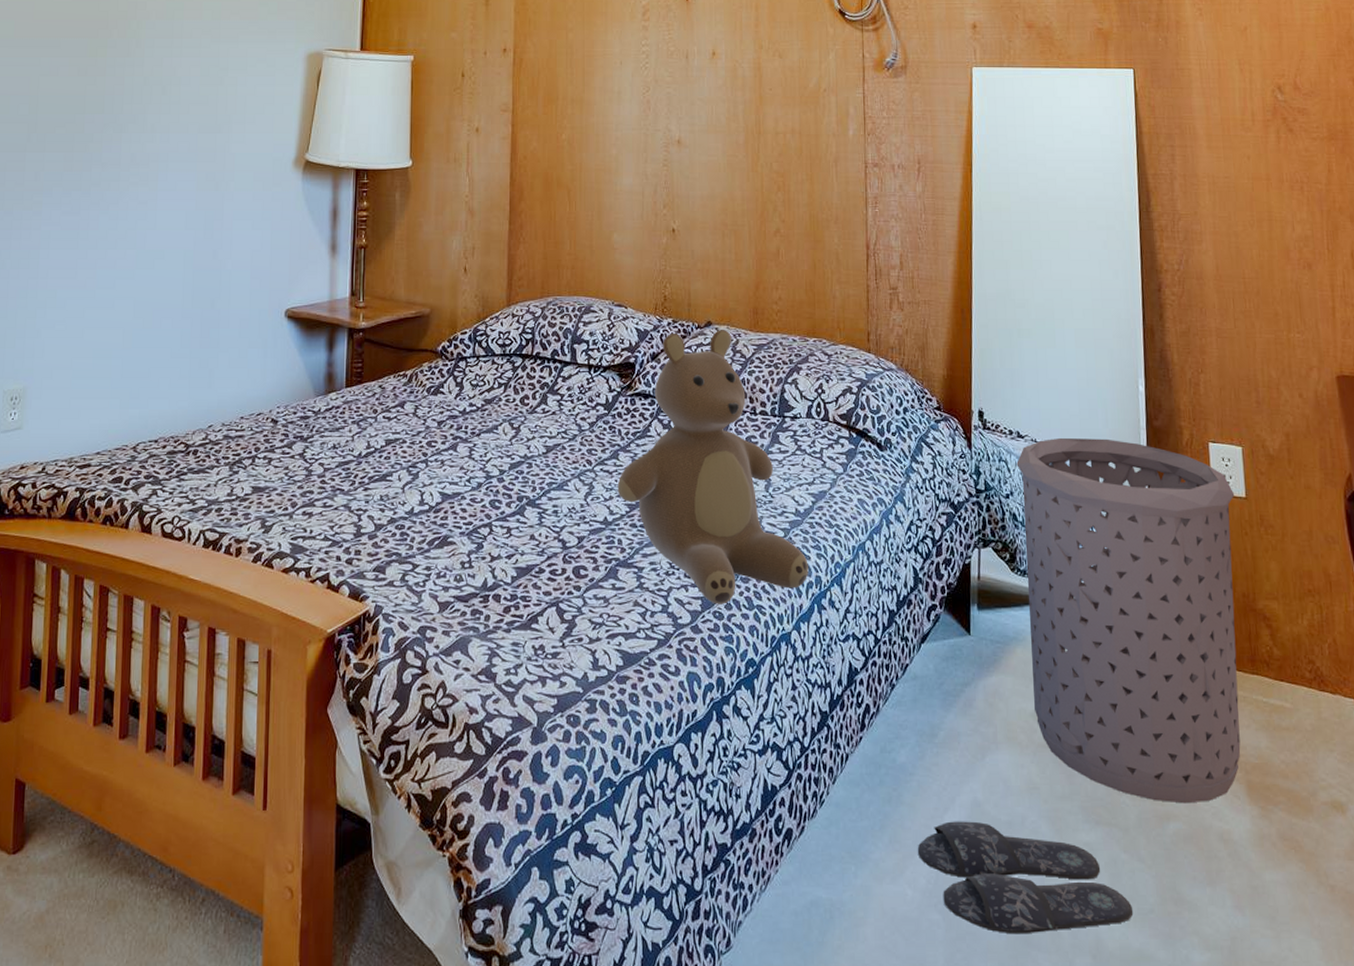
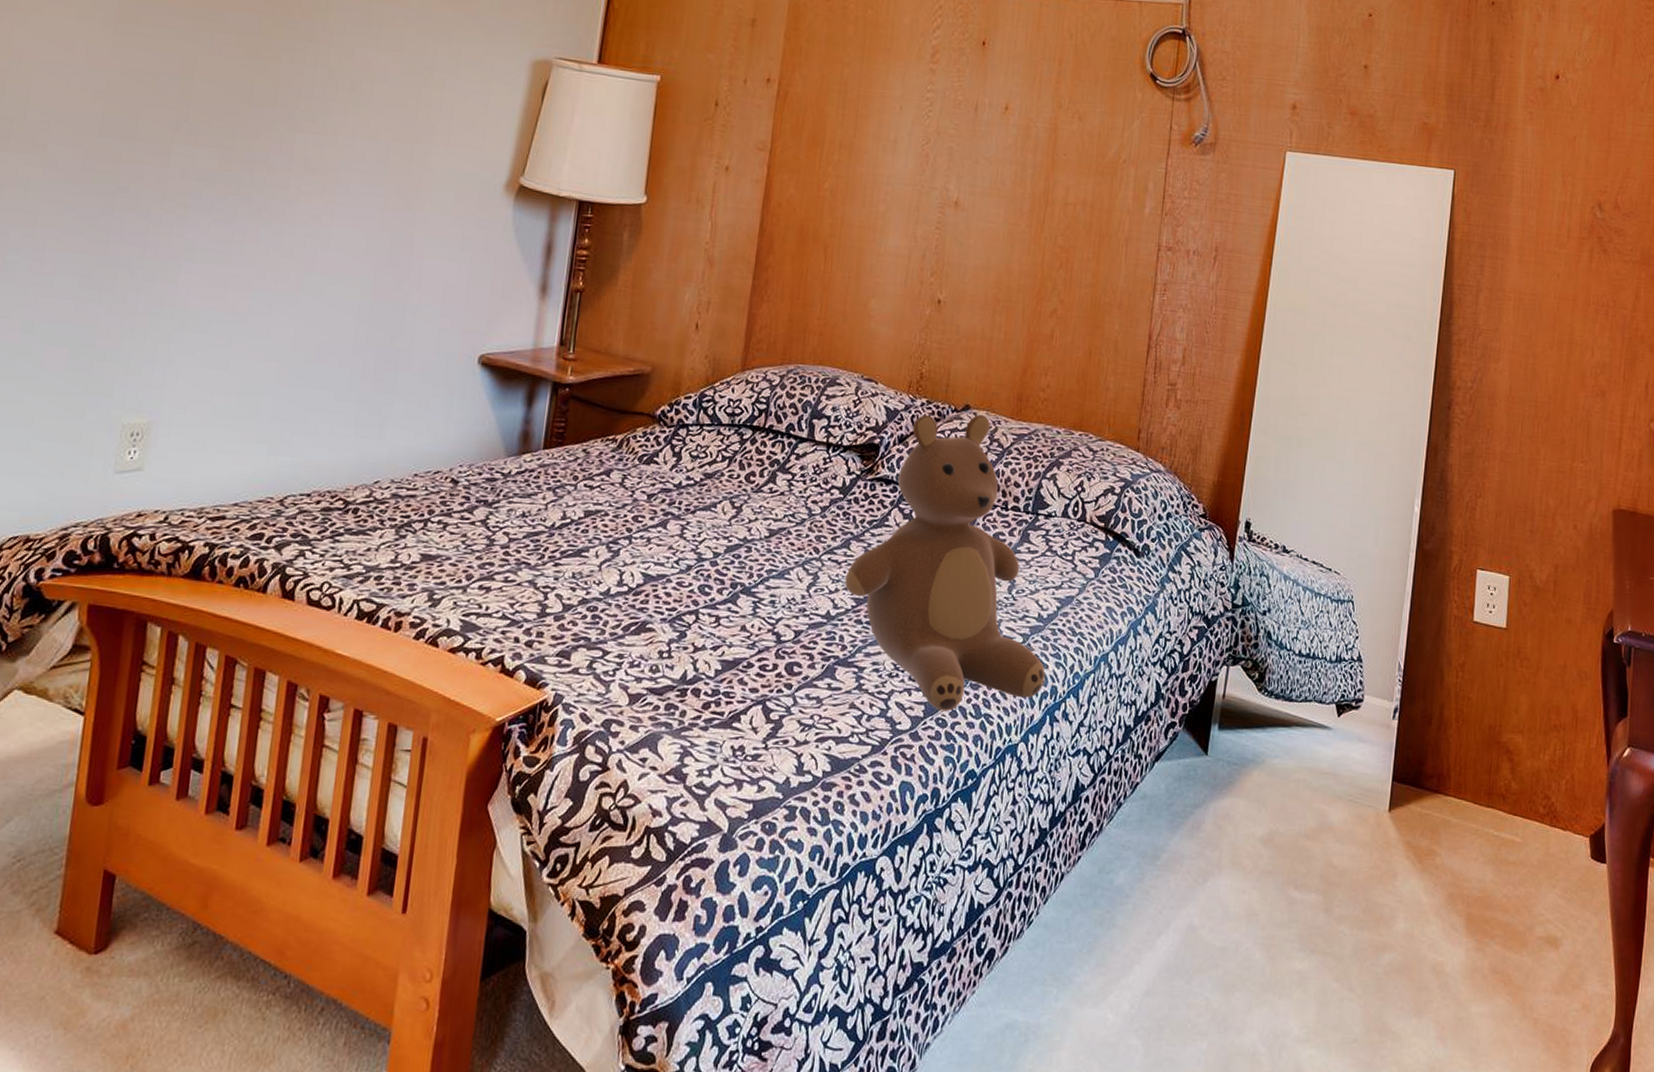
slippers: present [918,821,1134,935] -> none [1125,946,1337,1062]
laundry basket: present [1016,437,1241,804] -> none [1264,555,1496,935]

